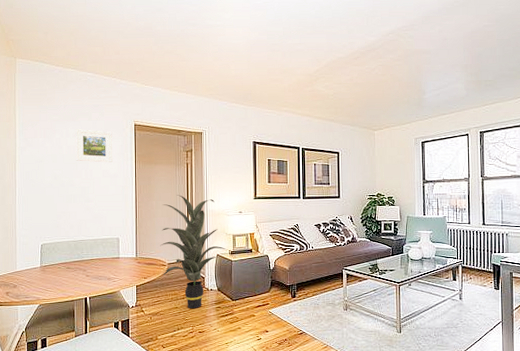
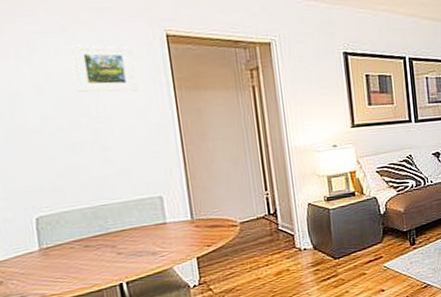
indoor plant: present [160,195,228,309] -> none [223,129,322,278]

